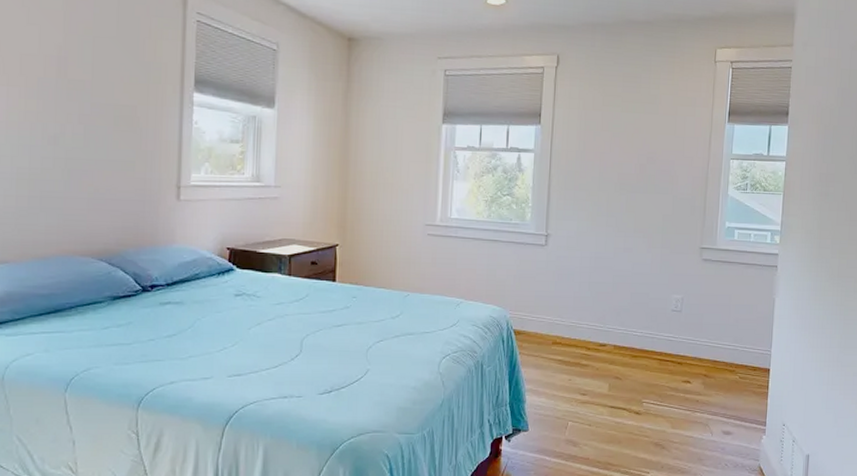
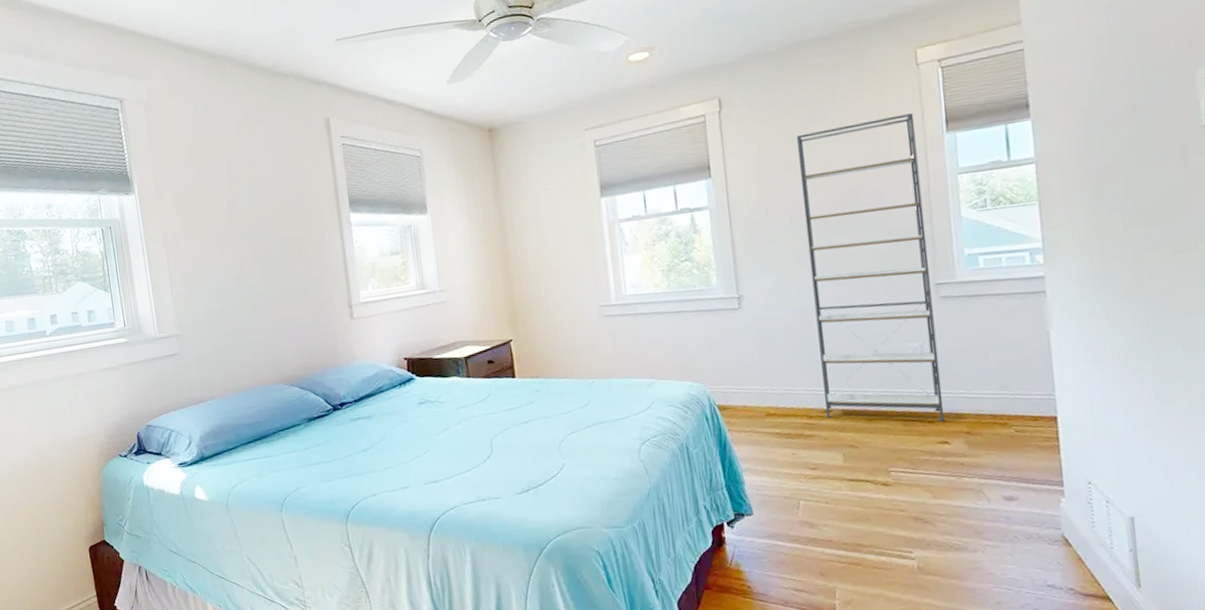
shelving unit: none [601,101,707,364] -> present [797,113,945,422]

